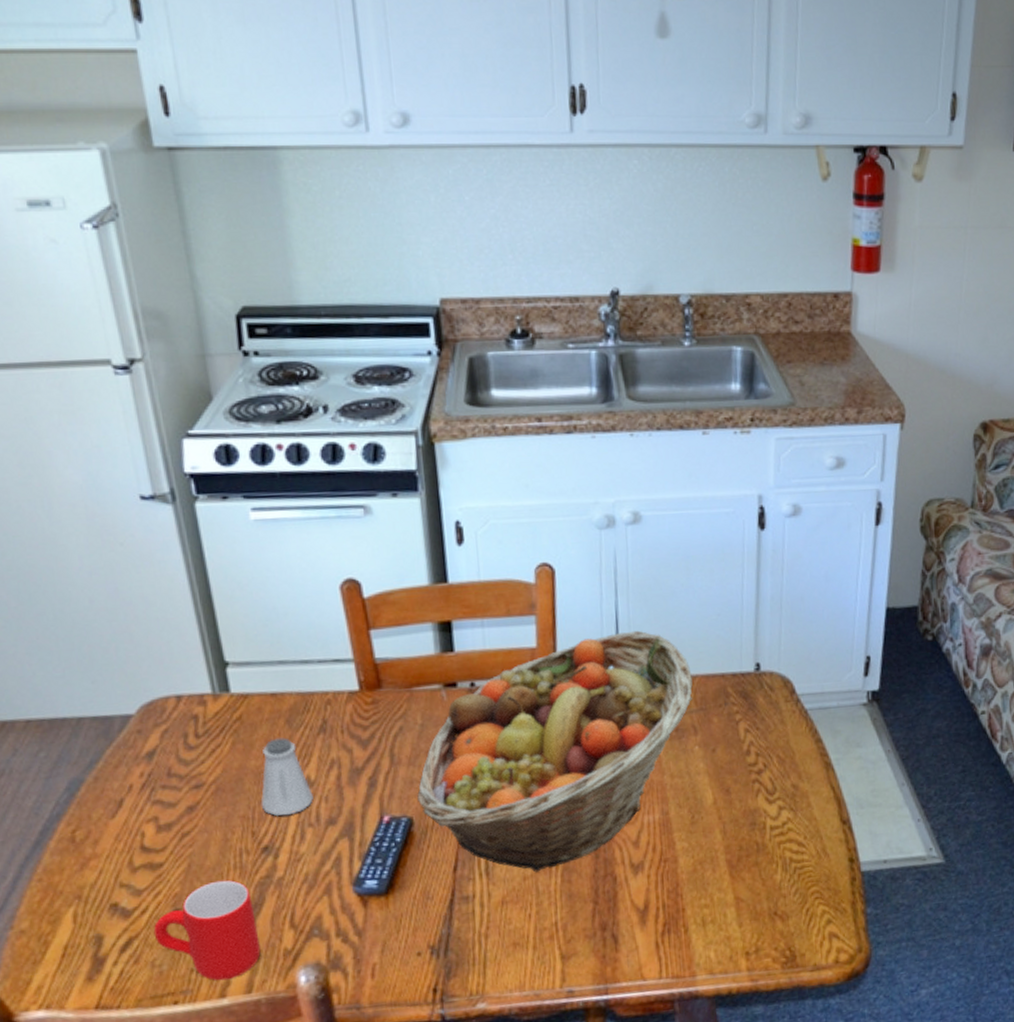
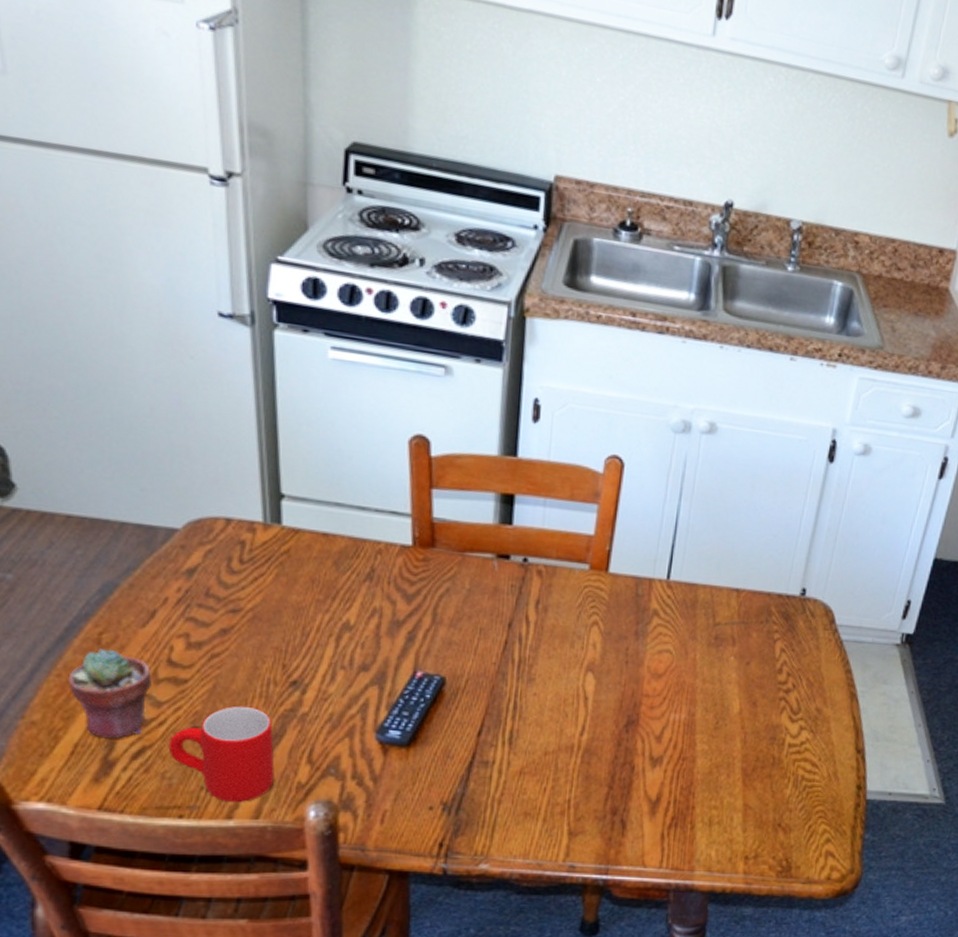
potted succulent: none [49,845,129,936] -> present [68,648,152,739]
saltshaker: present [261,737,313,817] -> none [296,577,350,655]
fruit basket: present [417,630,694,873] -> none [453,535,740,750]

